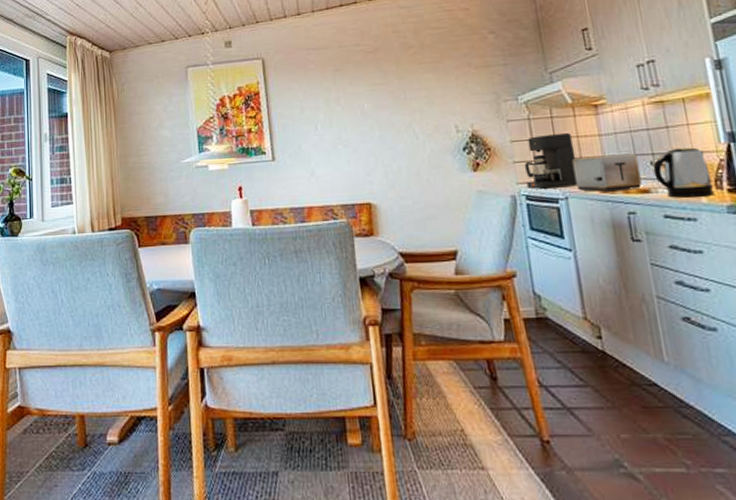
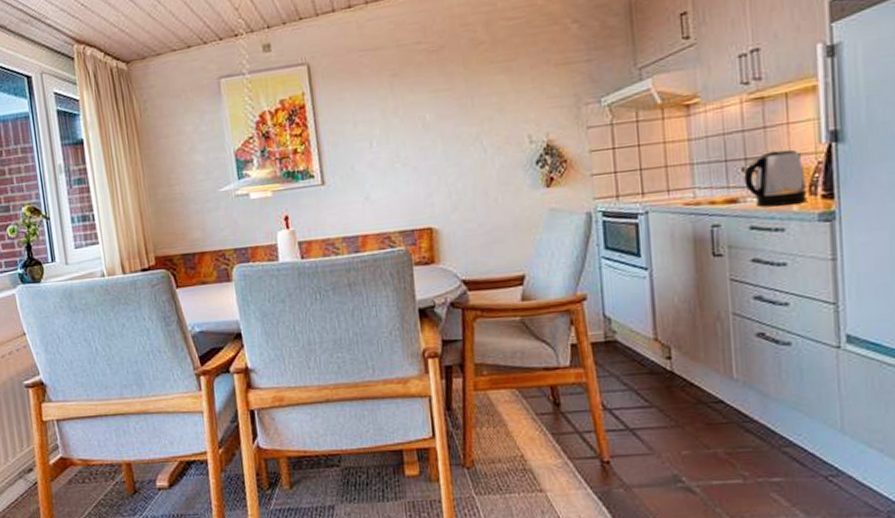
coffee maker: present [525,133,577,189] -> none [604,139,661,204]
toaster: present [571,153,642,192] -> none [656,159,731,204]

